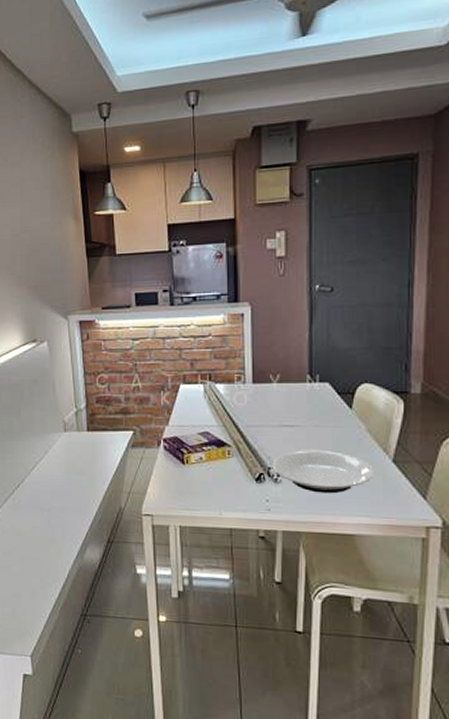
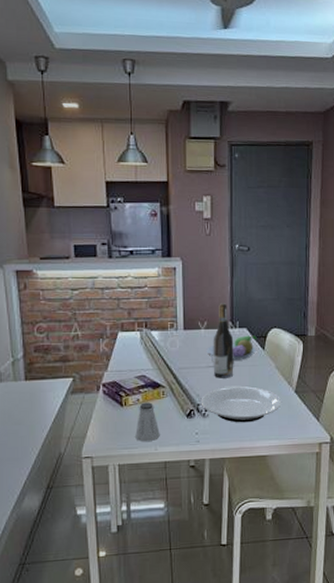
saltshaker: none [198,461,225,505] -> present [135,402,160,442]
fruit bowl: none [279,391,342,420] -> present [206,335,257,361]
wine bottle: none [287,353,313,440] -> present [213,303,234,379]

